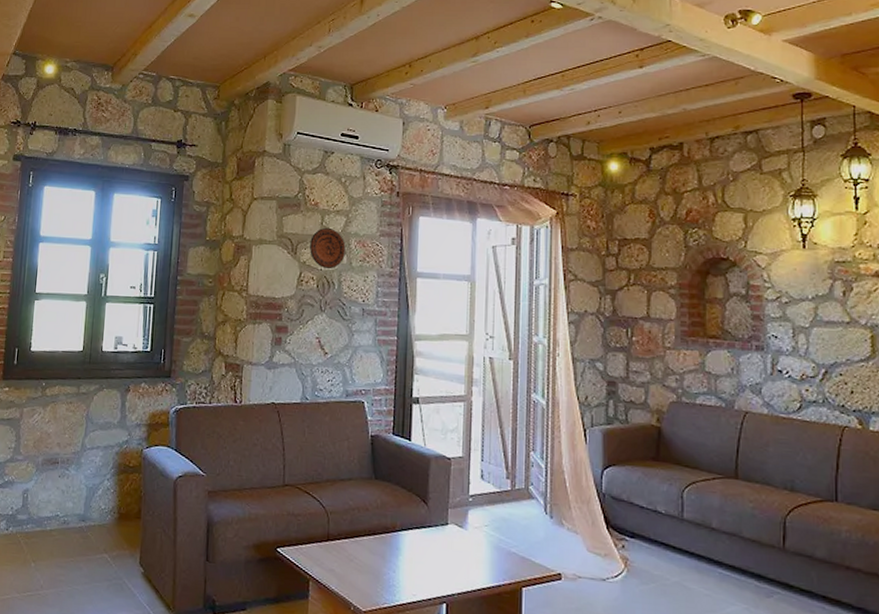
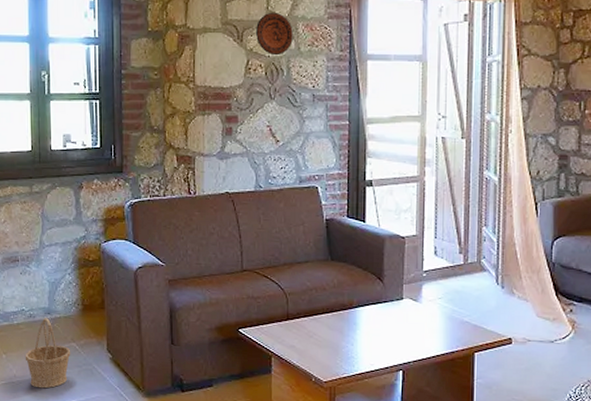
basket: none [54,525,102,603] -> present [25,318,71,389]

